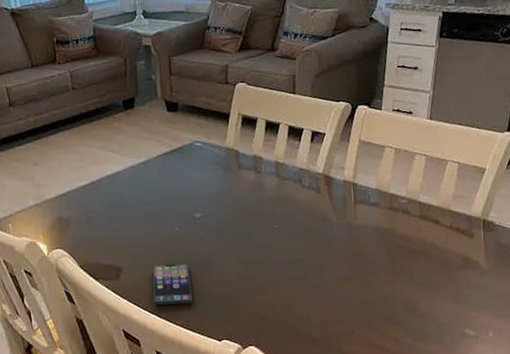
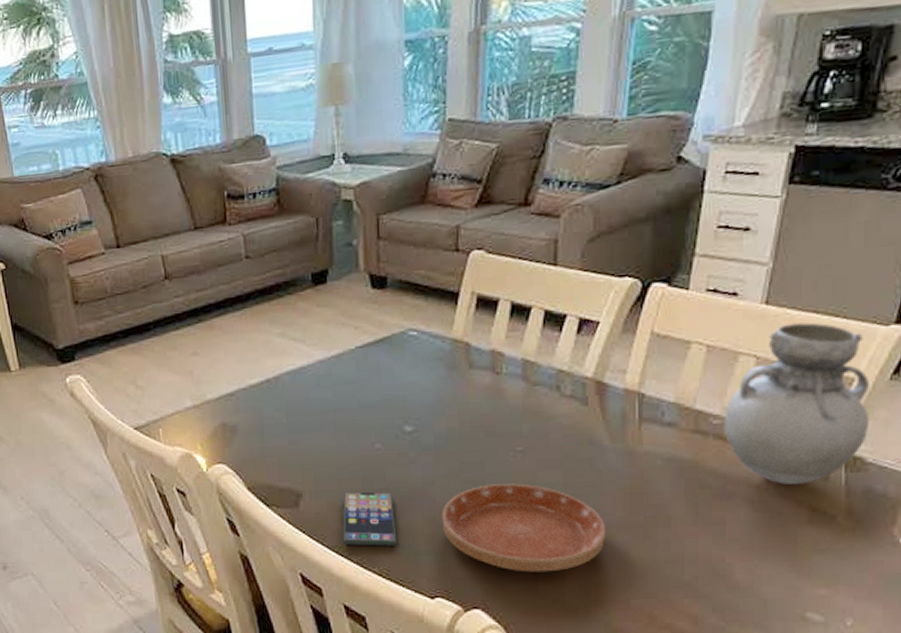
saucer: none [224,252,337,316] -> present [442,483,607,572]
vase: none [408,131,496,243] -> present [723,322,870,484]

